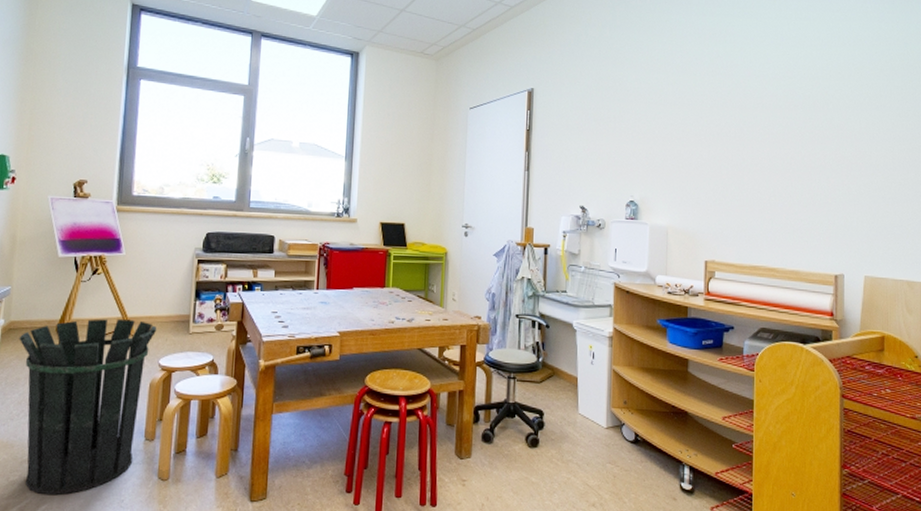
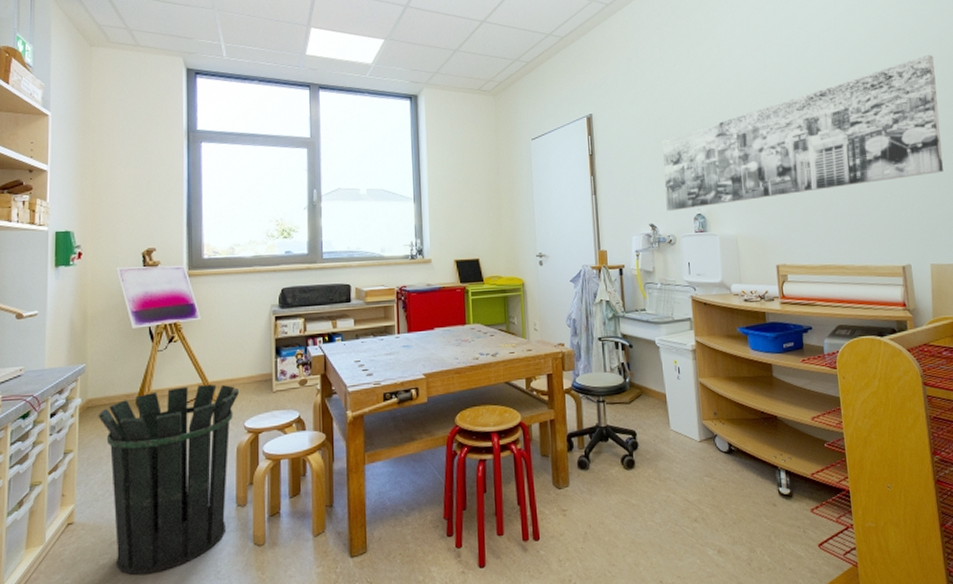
wall art: none [599,59,895,196] -> present [662,54,943,212]

